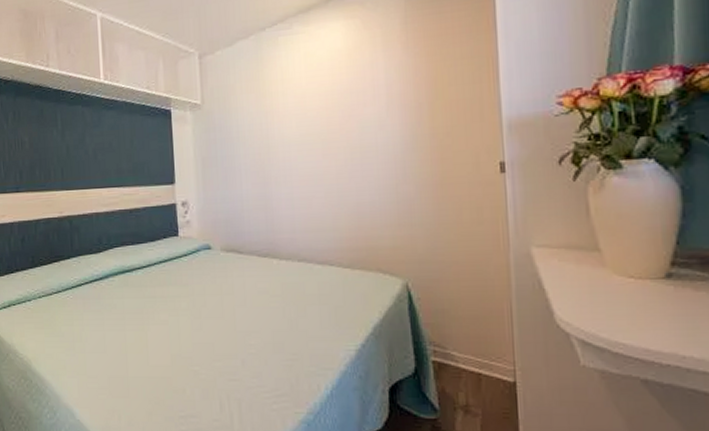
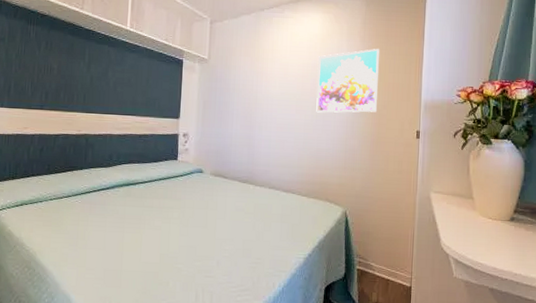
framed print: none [346,55,436,155] -> present [316,49,379,113]

